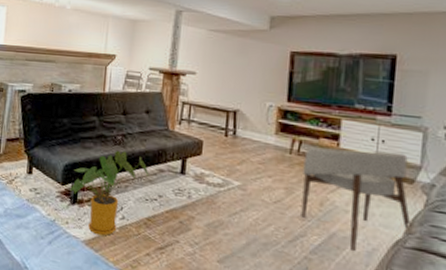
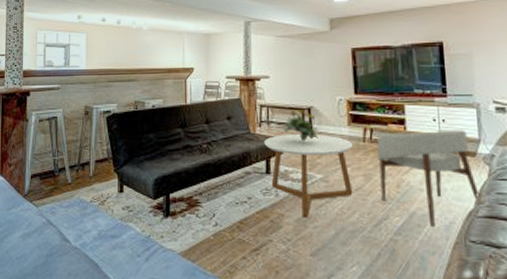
house plant: present [70,150,149,236] -> none [162,158,237,245]
coffee table: none [182,135,278,225] -> present [264,133,353,219]
flowering plant: none [204,111,242,146] -> present [283,110,318,142]

